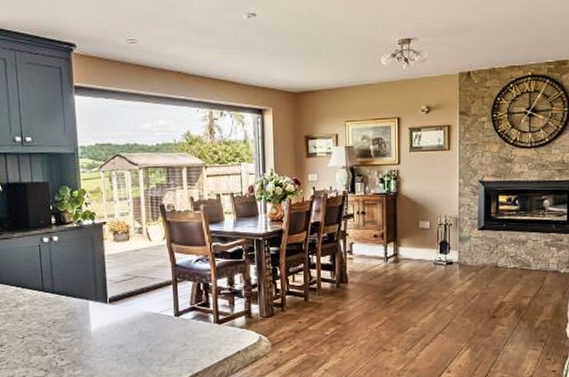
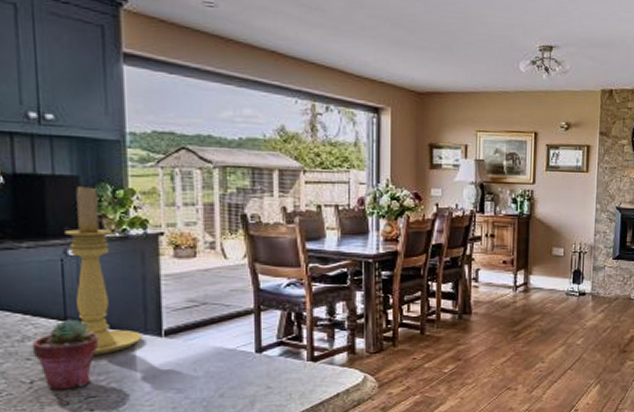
potted succulent: none [22,290,66,344] -> present [32,319,100,390]
candle holder: none [41,187,94,317] -> present [65,183,143,355]

